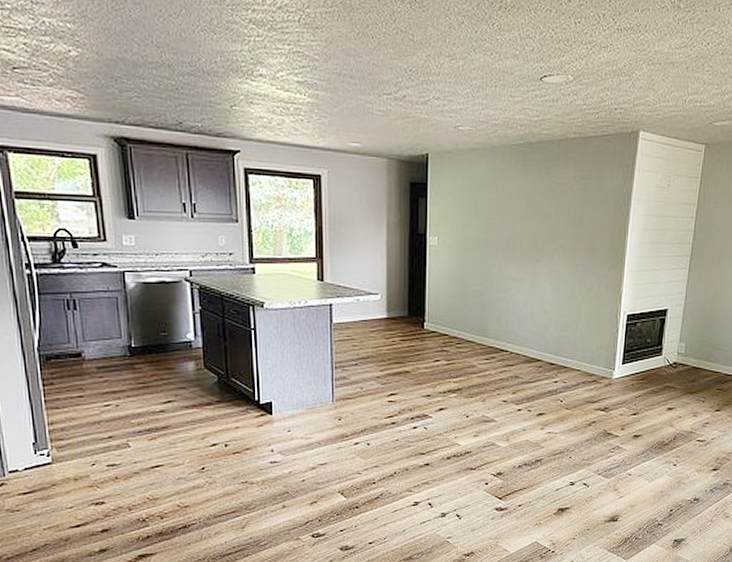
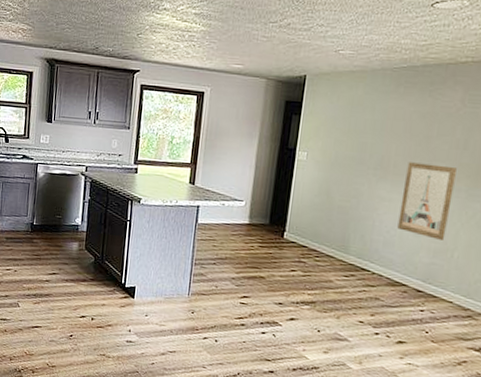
wall art: none [528,240,574,314] -> present [397,162,457,240]

